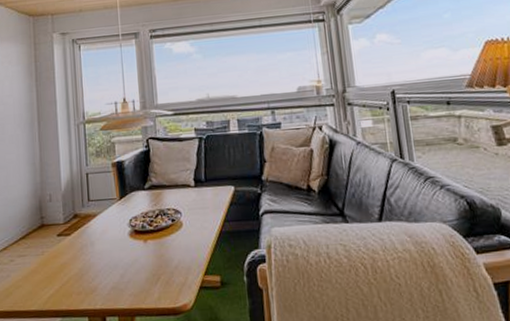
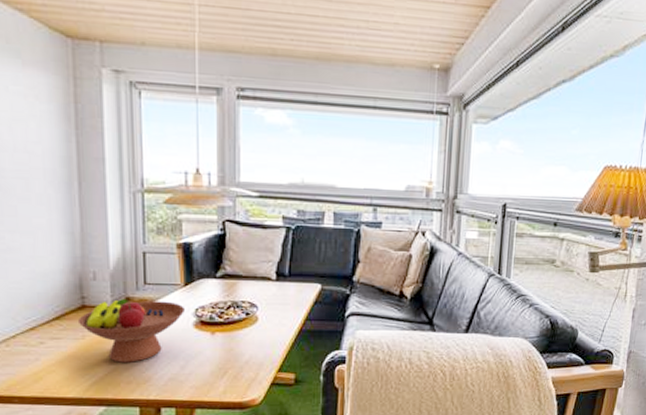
fruit bowl: none [39,214,122,275] -> present [79,299,186,363]

